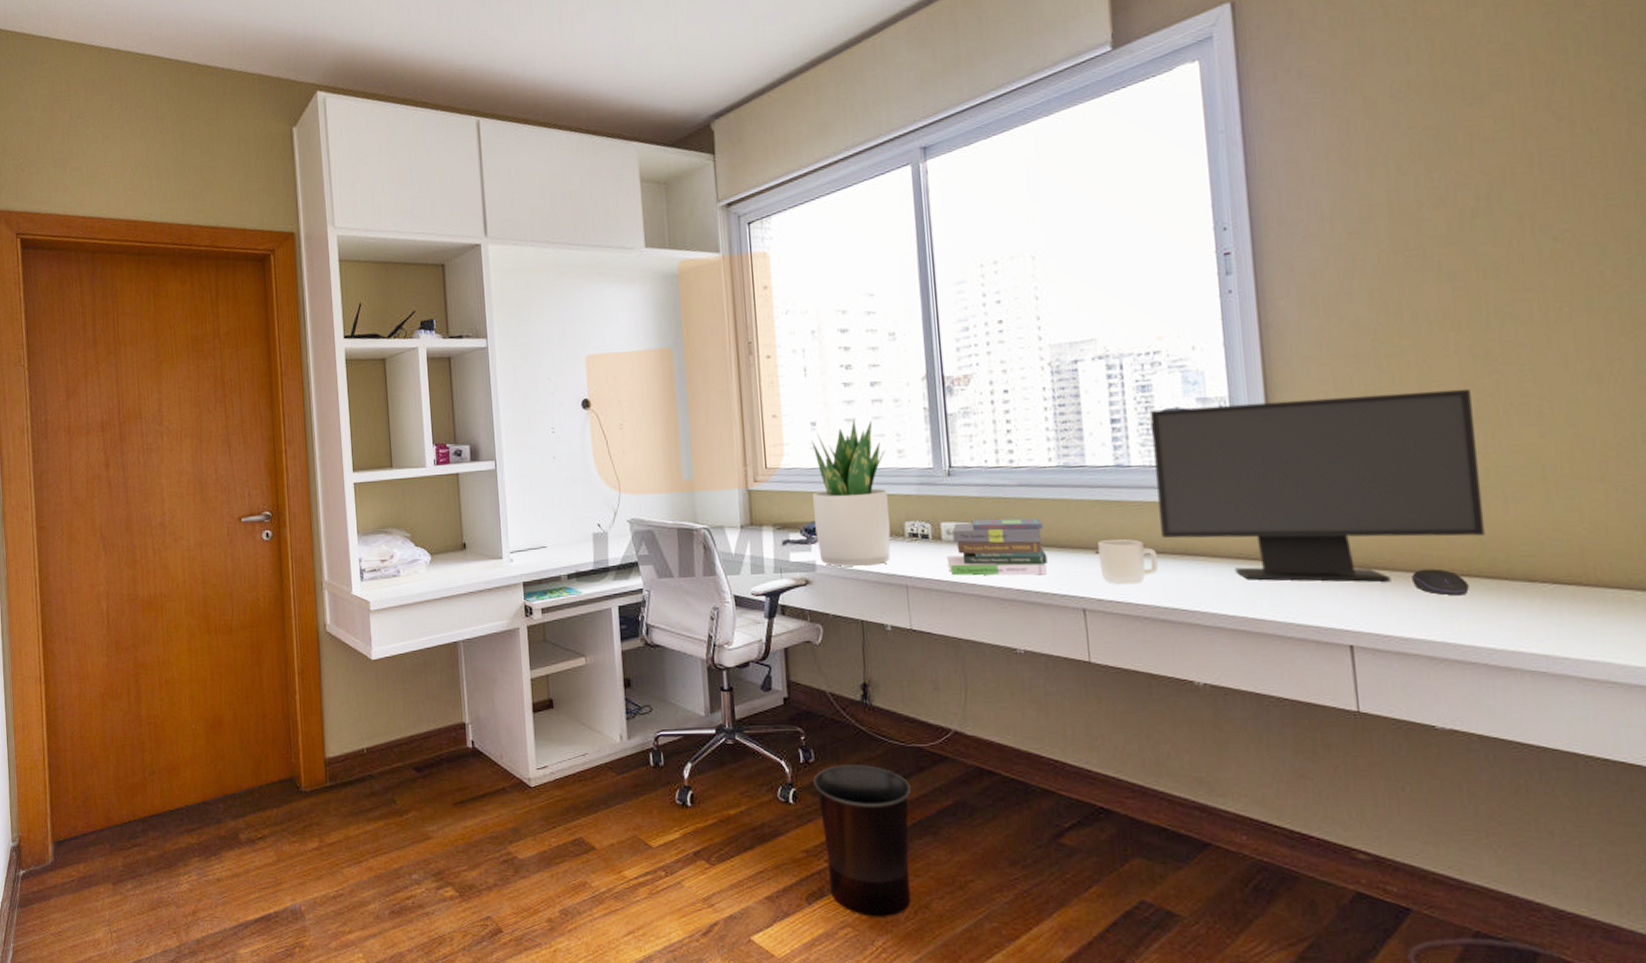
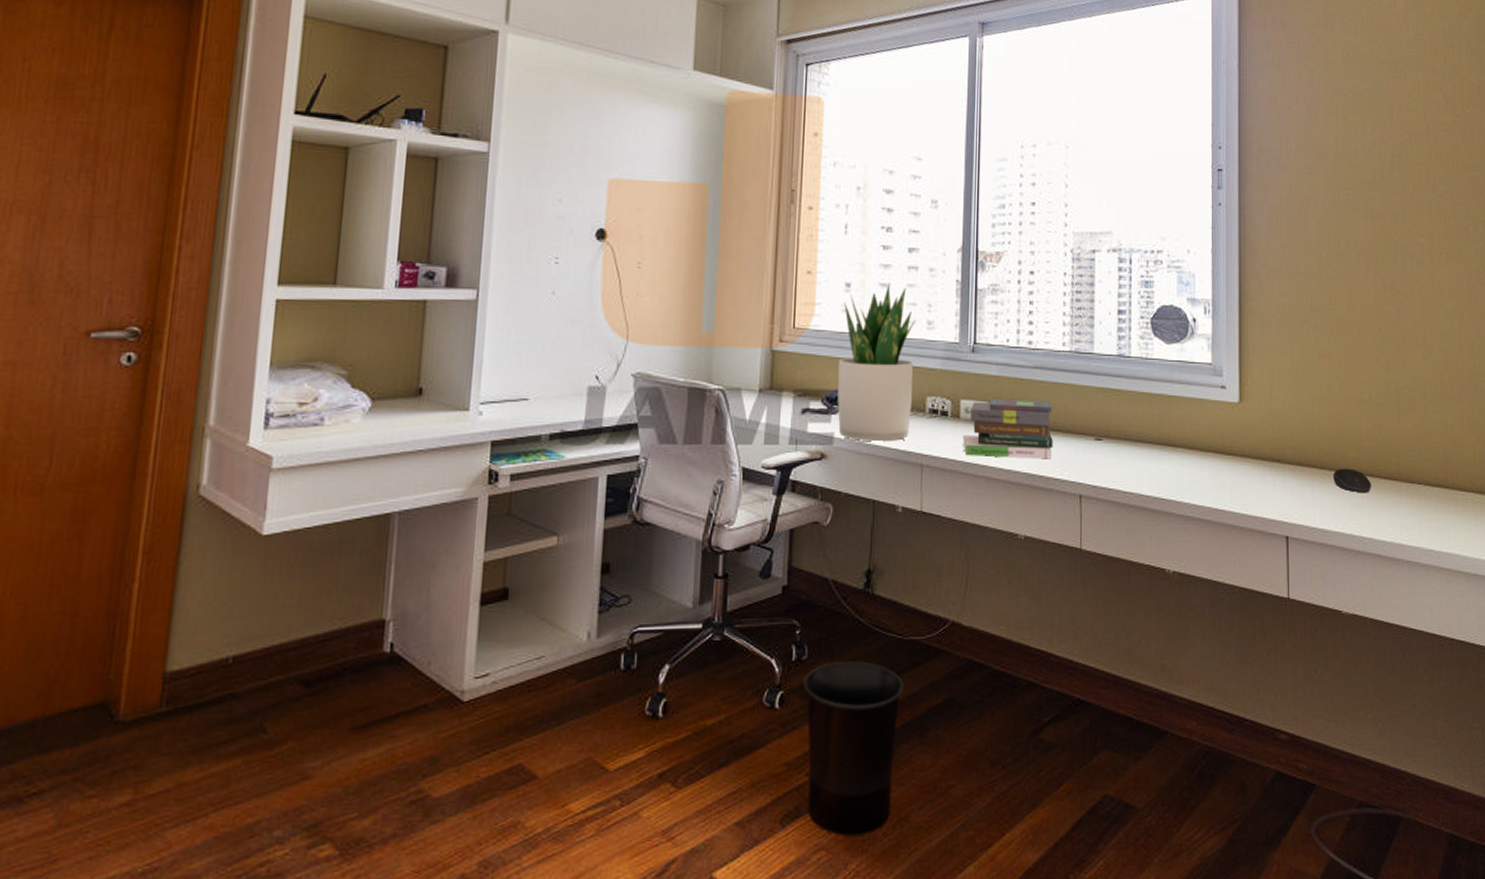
mug: present [1098,538,1158,585] -> none [1097,426,1145,473]
computer monitor: present [1149,388,1486,582] -> none [1149,305,1385,478]

